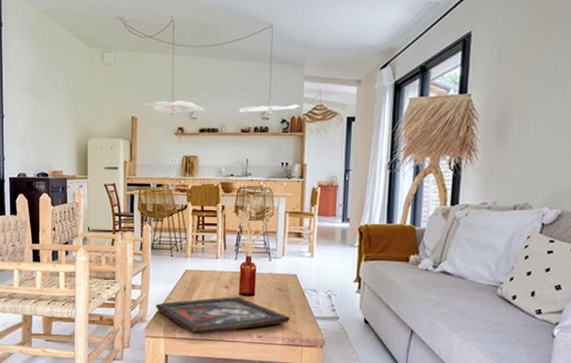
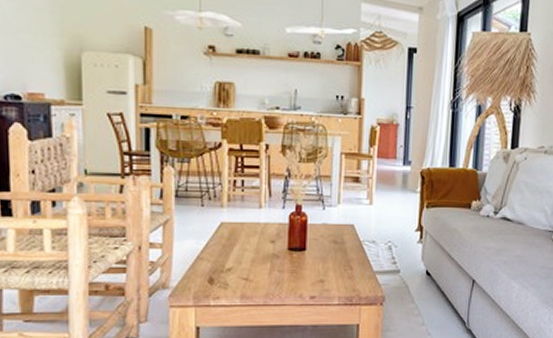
religious icon: present [155,296,290,335] -> none [181,252,347,300]

